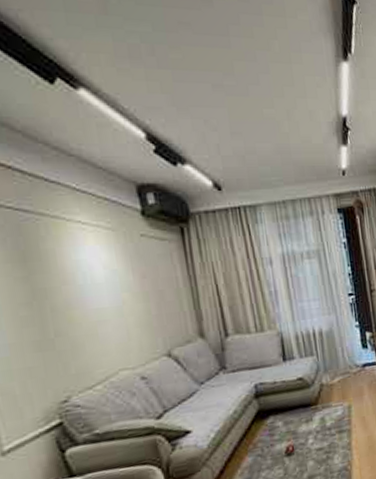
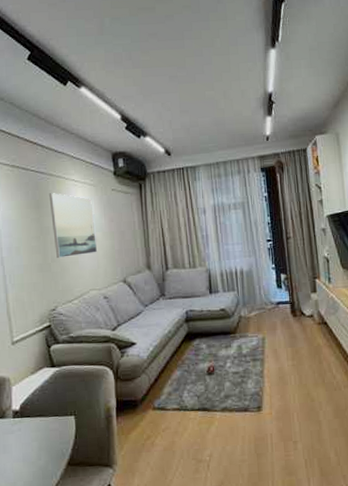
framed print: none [41,240,127,332] -> present [49,193,98,259]

